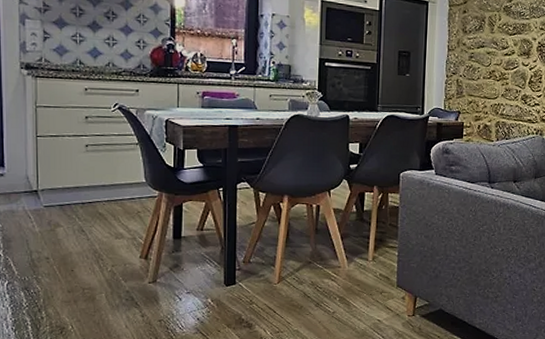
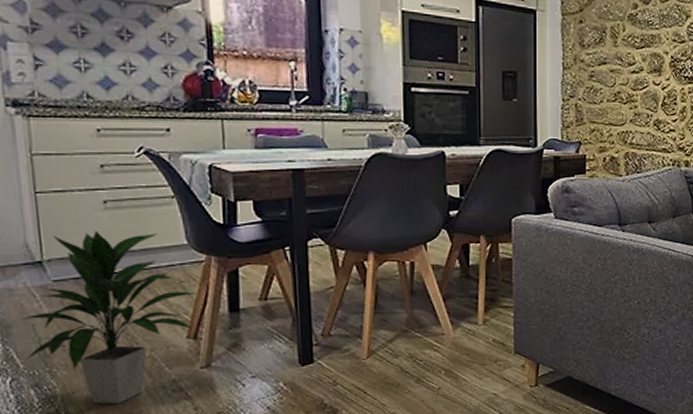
indoor plant: none [17,168,151,308] -> present [19,231,199,404]

